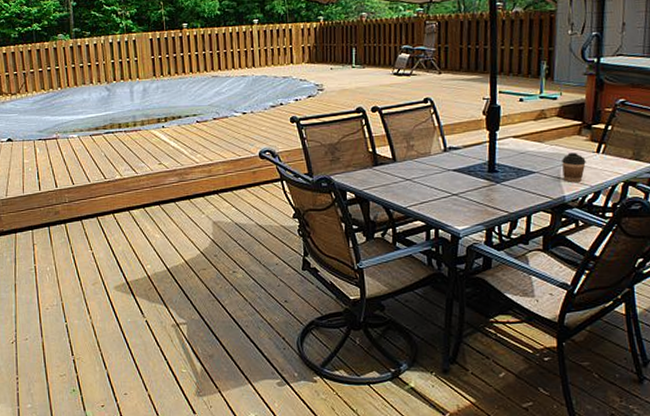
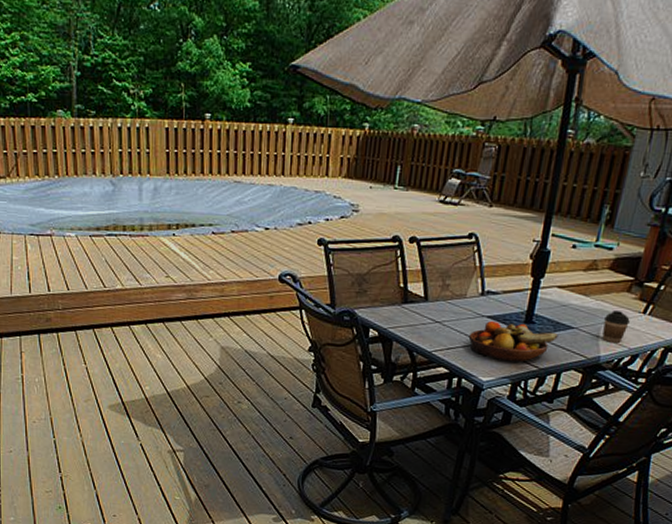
fruit bowl: none [438,174,522,210] -> present [468,321,559,363]

